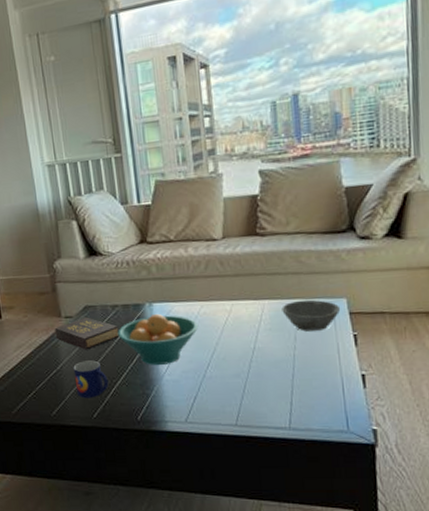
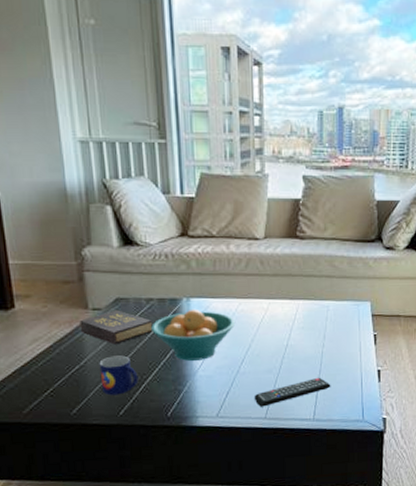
remote control: none [222,382,307,413] -> present [254,377,331,407]
bowl: present [281,299,341,331] -> none [314,301,365,331]

